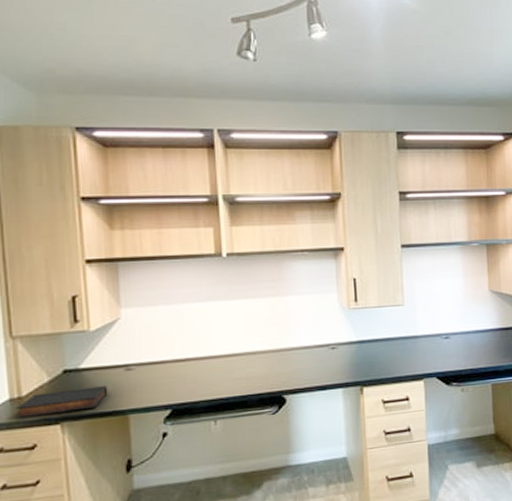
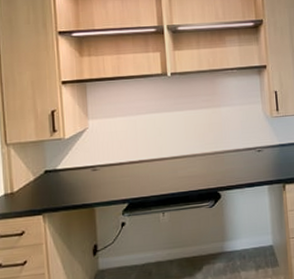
book: present [15,386,108,418] -> none [9,183,79,210]

